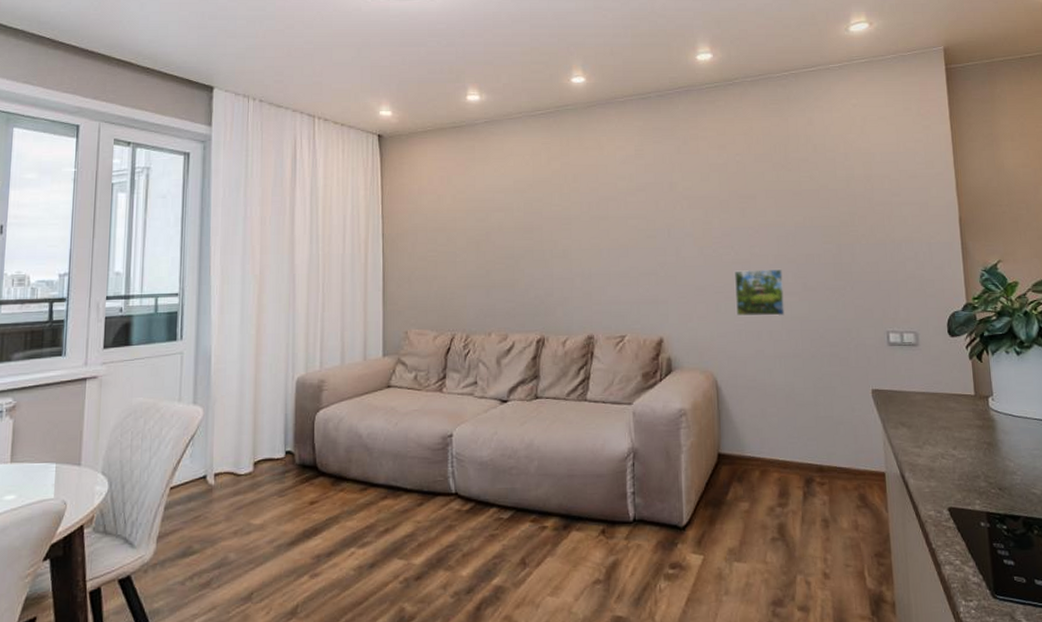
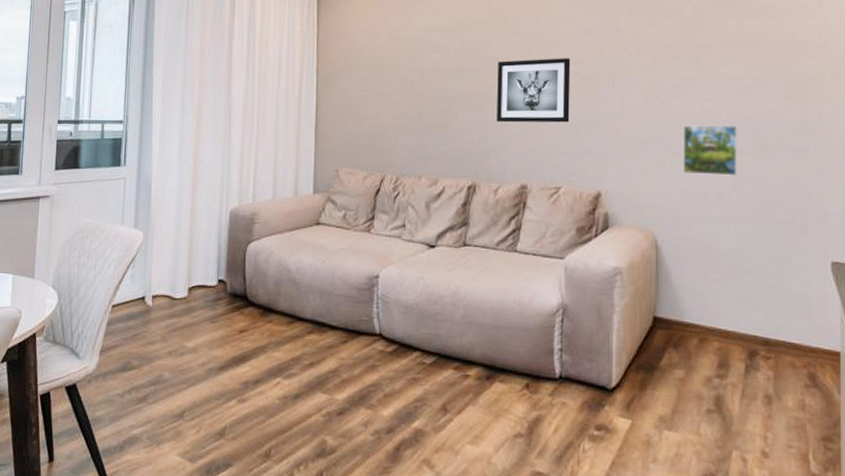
wall art: none [560,213,630,277] -> present [497,58,571,123]

